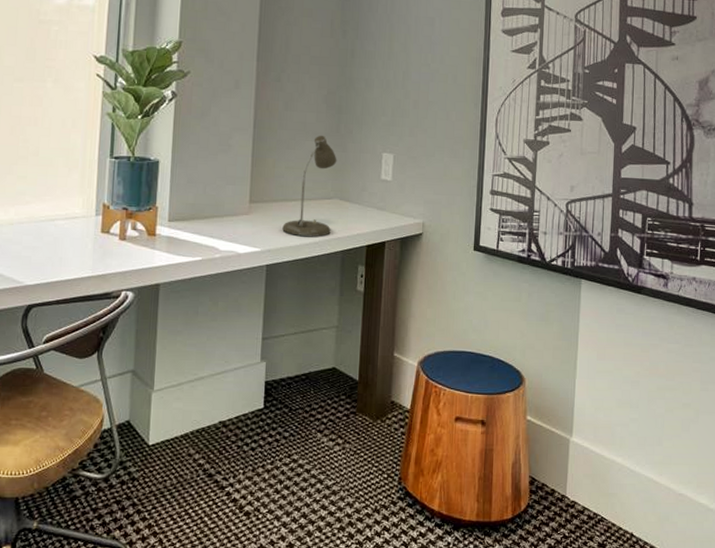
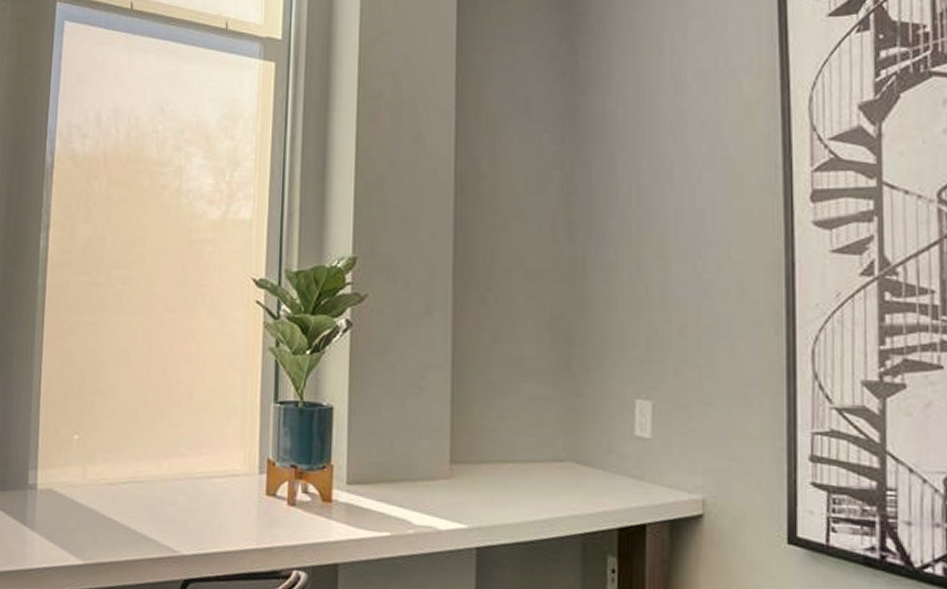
desk lamp: present [282,135,337,237] -> none [496,374,569,513]

